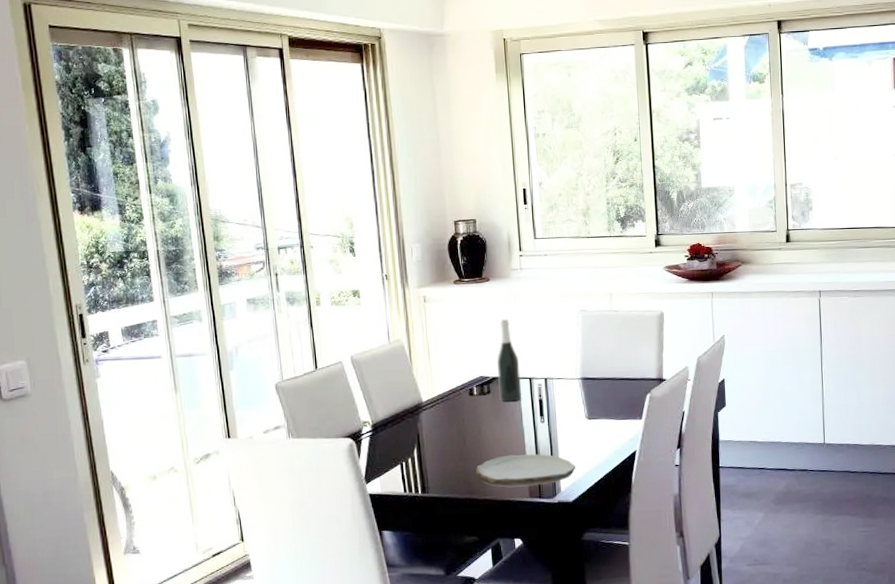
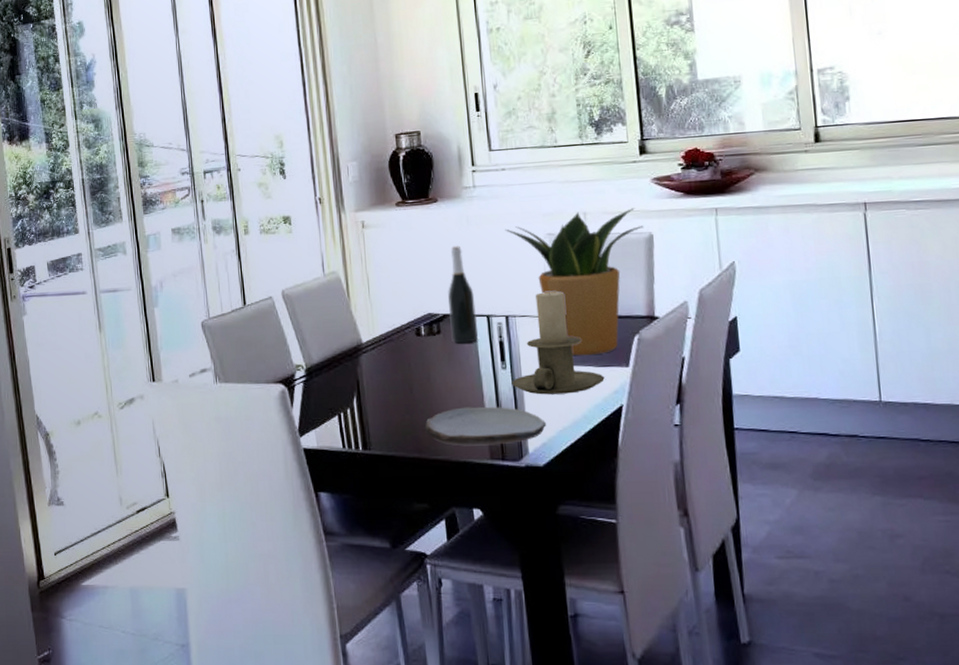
potted plant: none [546,290,656,411] -> present [505,208,643,356]
candle holder: none [548,358,623,443] -> present [512,291,605,395]

